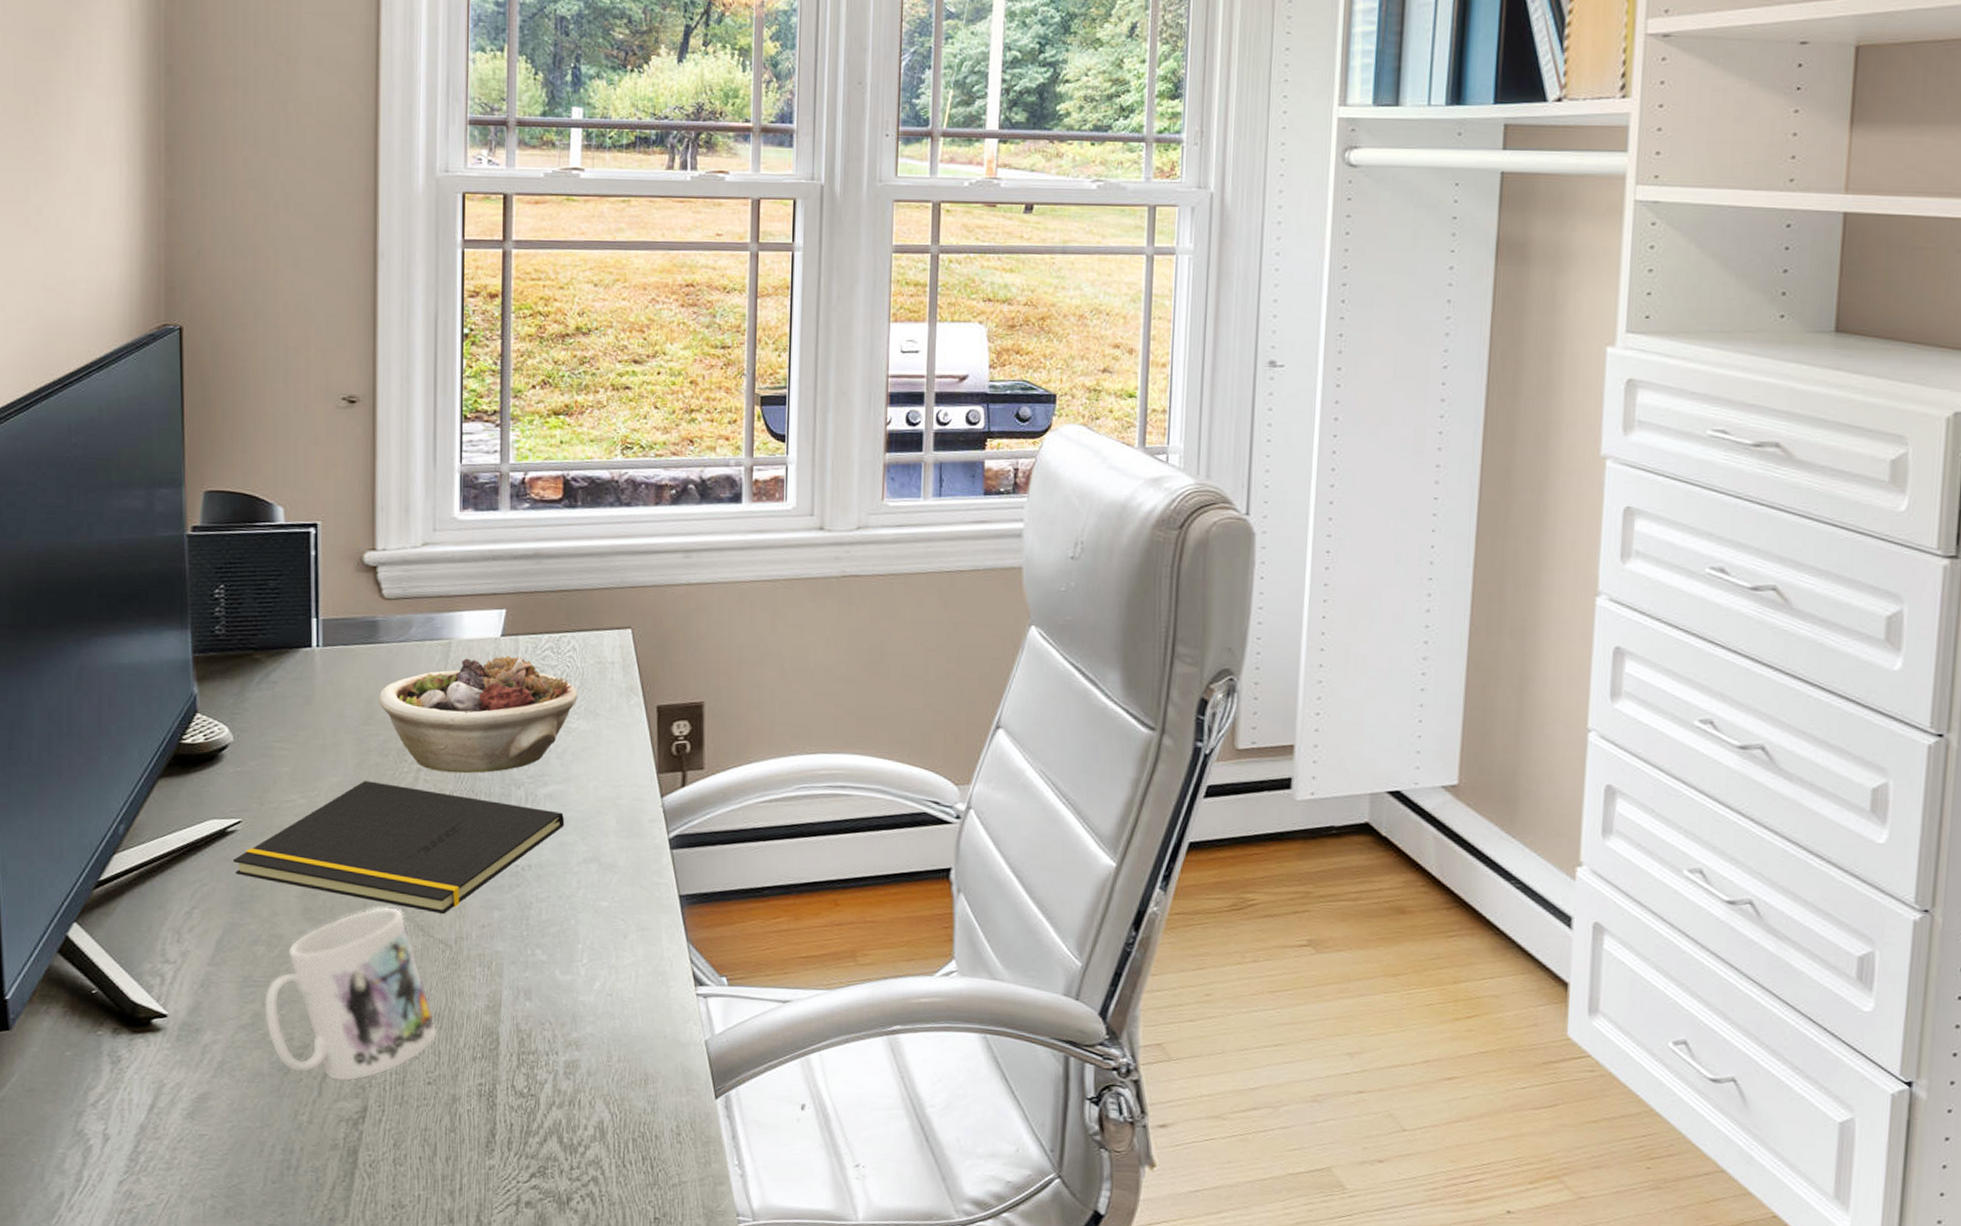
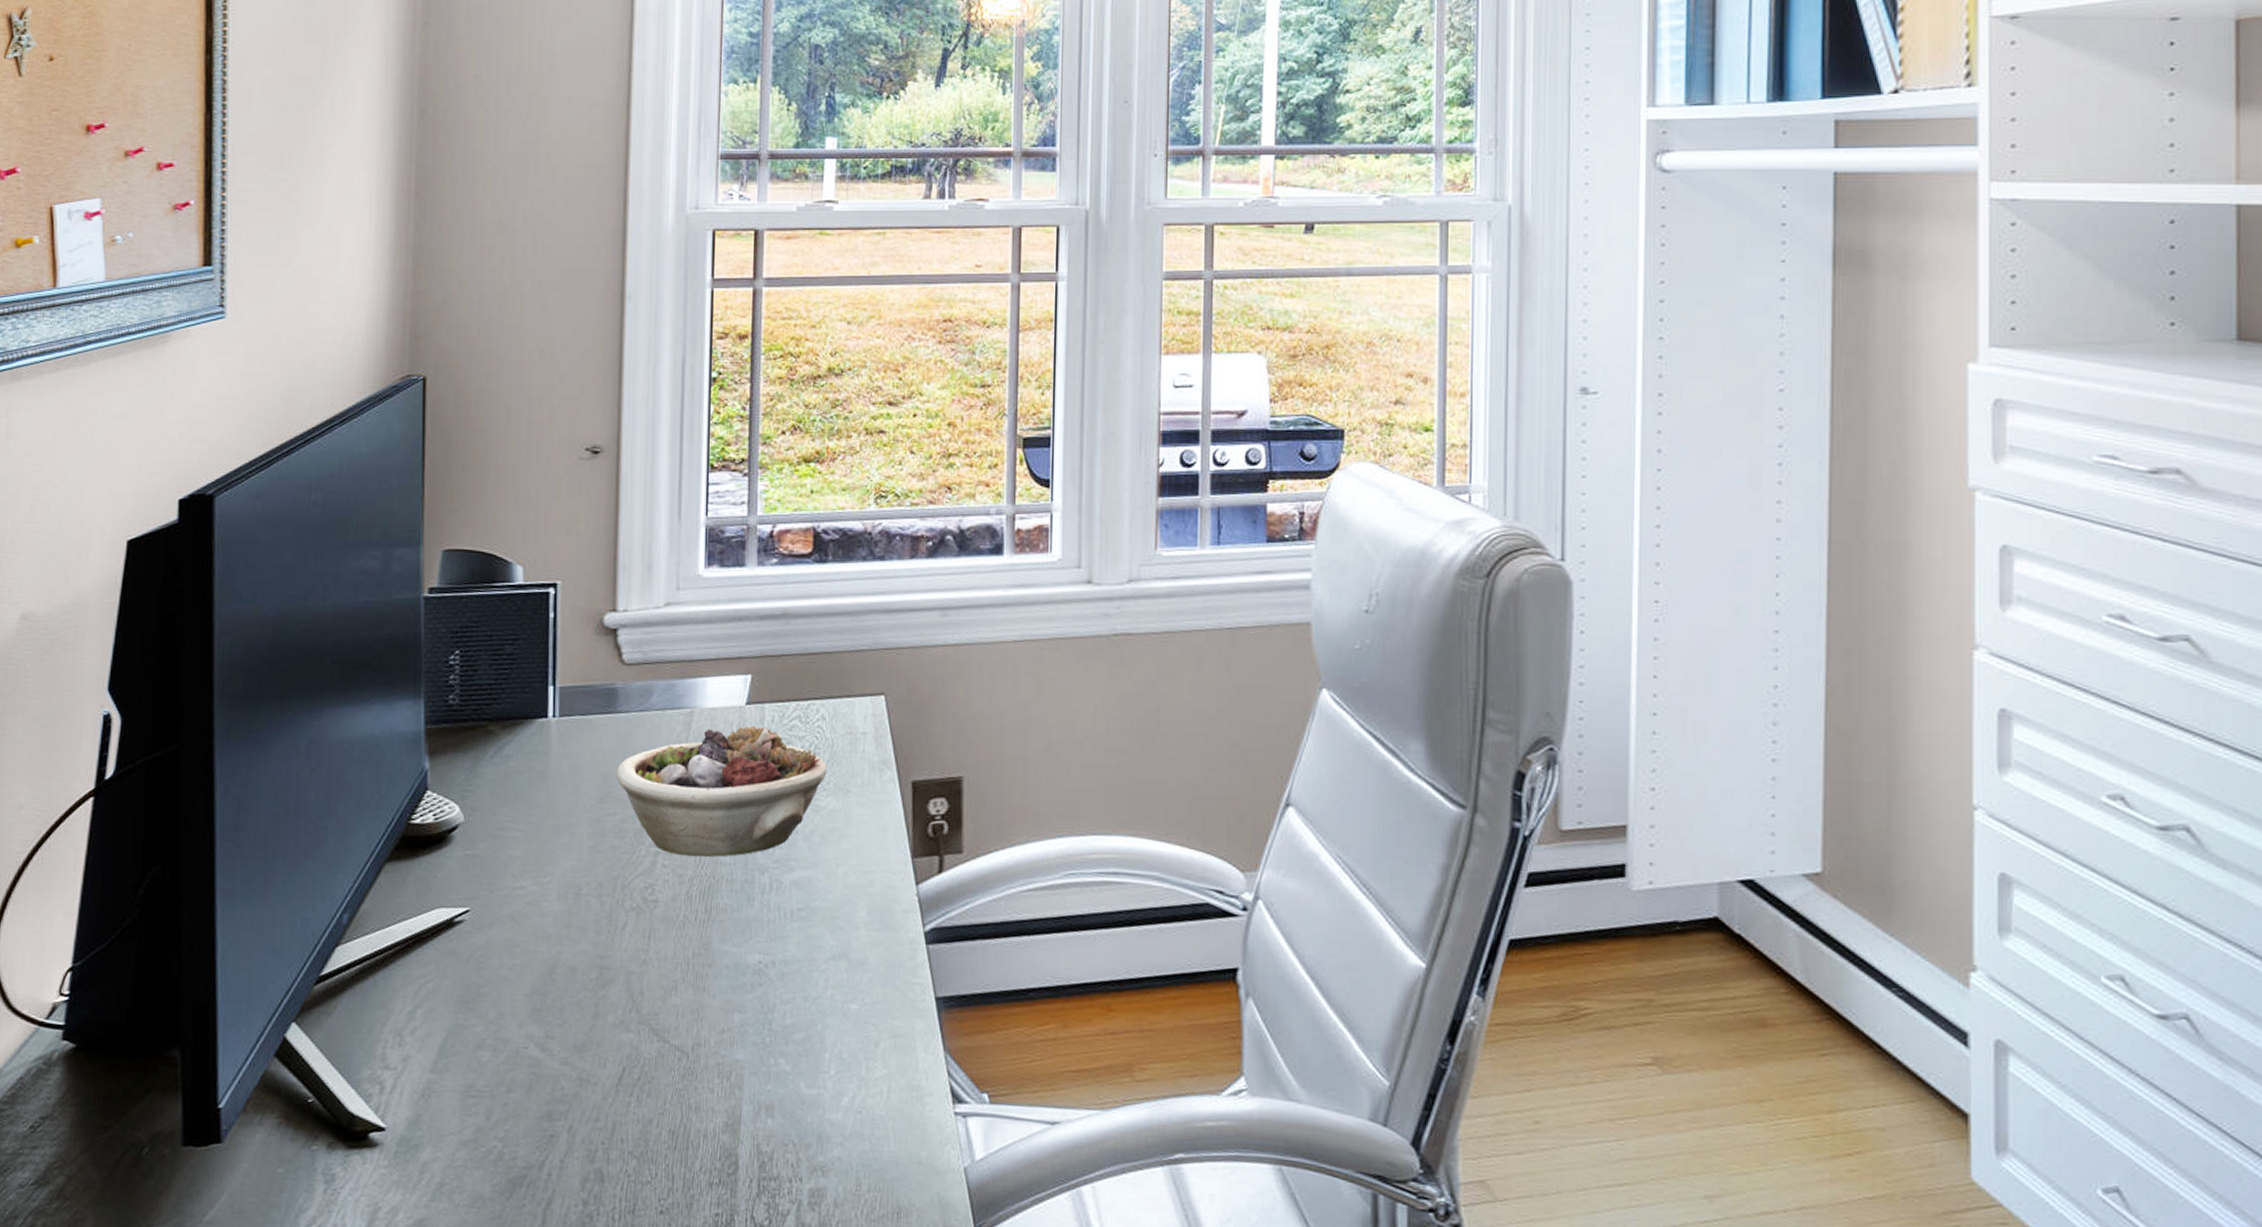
notepad: present [233,781,565,914] -> none [460,865,812,1016]
mug: present [265,907,438,1081] -> none [487,1008,672,1208]

